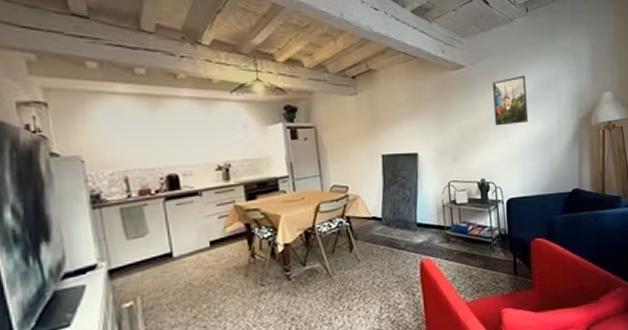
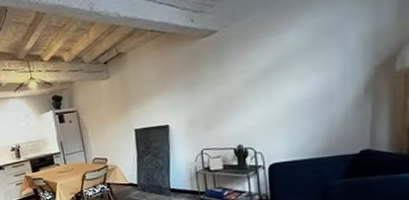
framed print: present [492,75,529,126] -> none [250,26,299,89]

